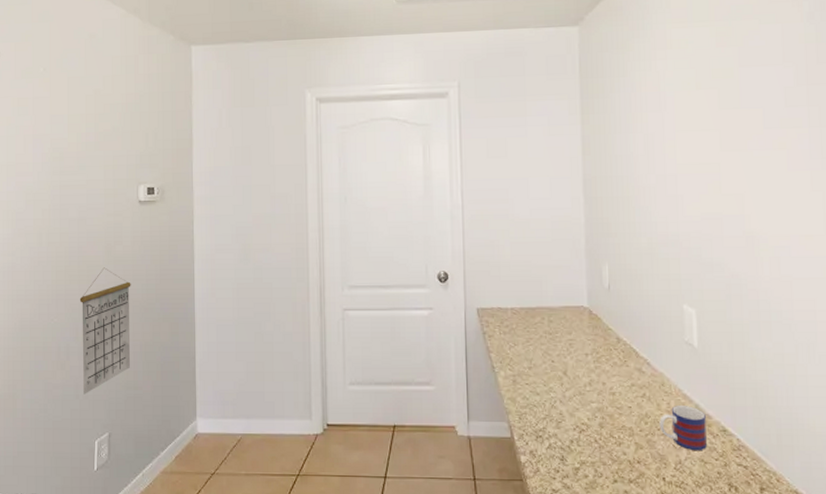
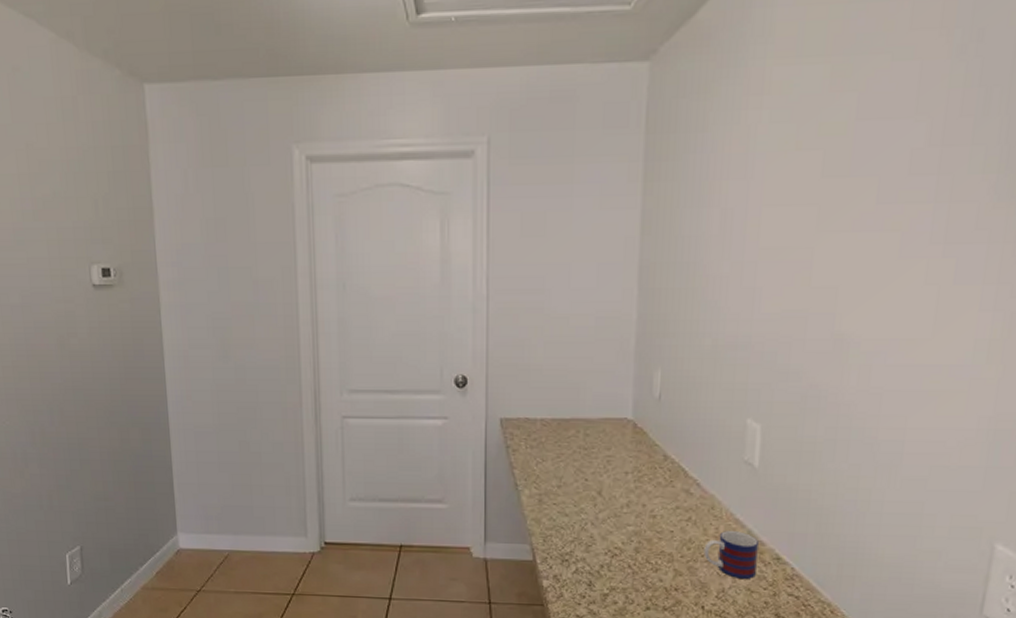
calendar: present [79,267,131,394] -> none [33,363,98,505]

